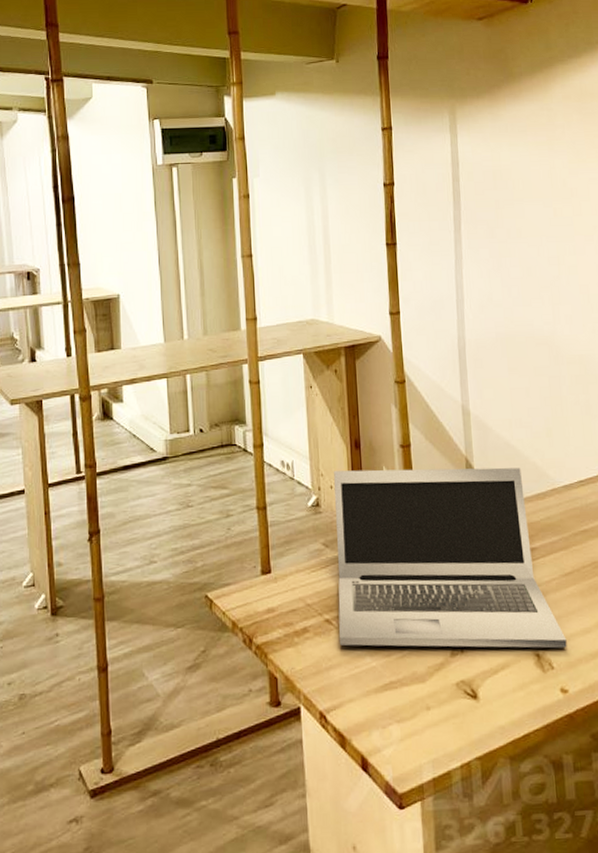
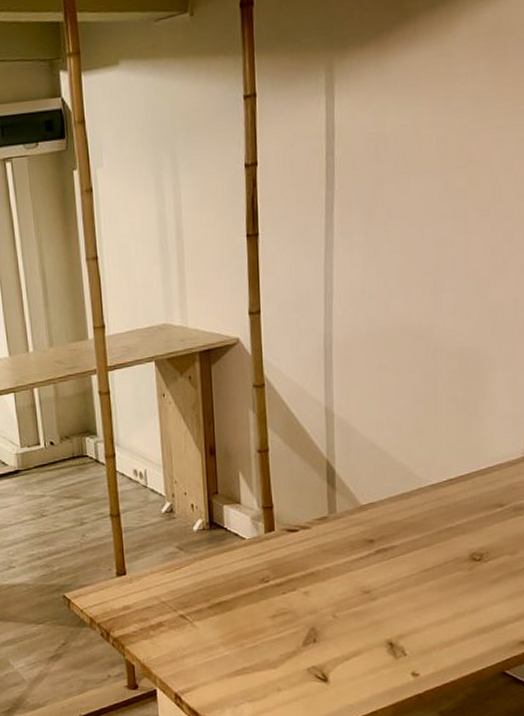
laptop: present [334,467,567,649] -> none [188,468,422,638]

